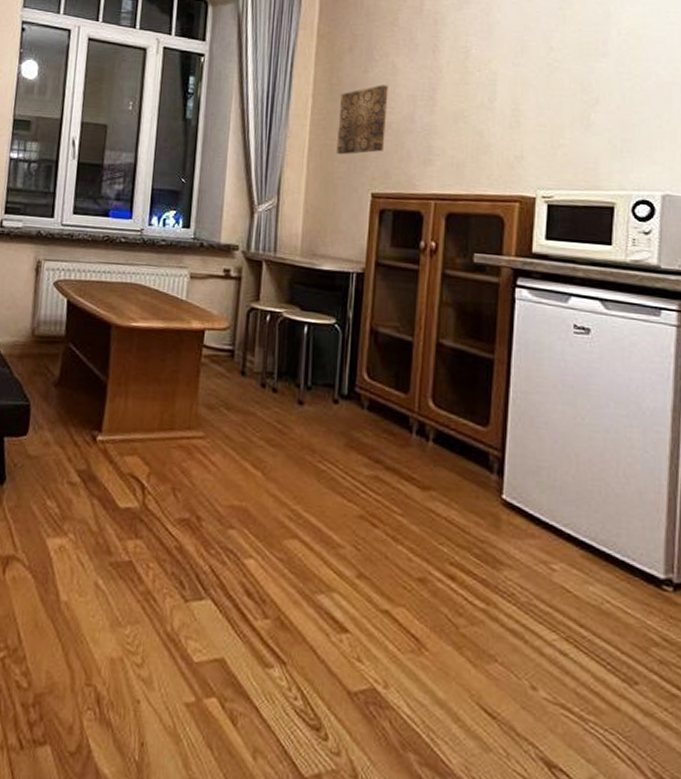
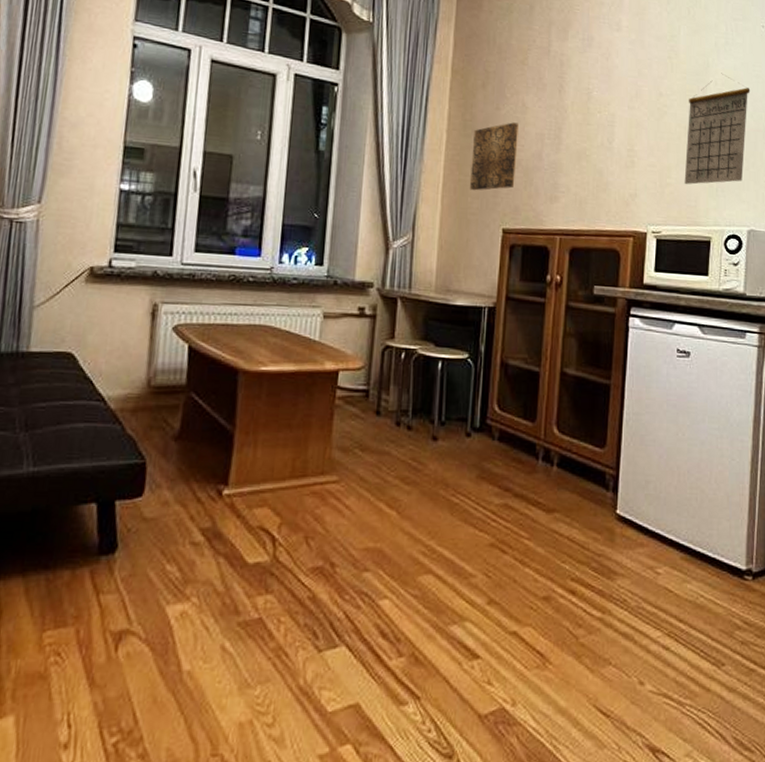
calendar: none [581,22,663,146] -> present [684,73,750,185]

